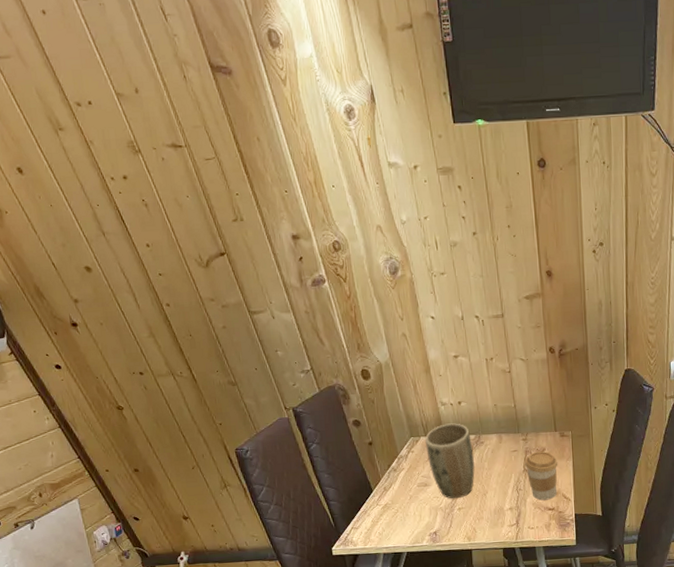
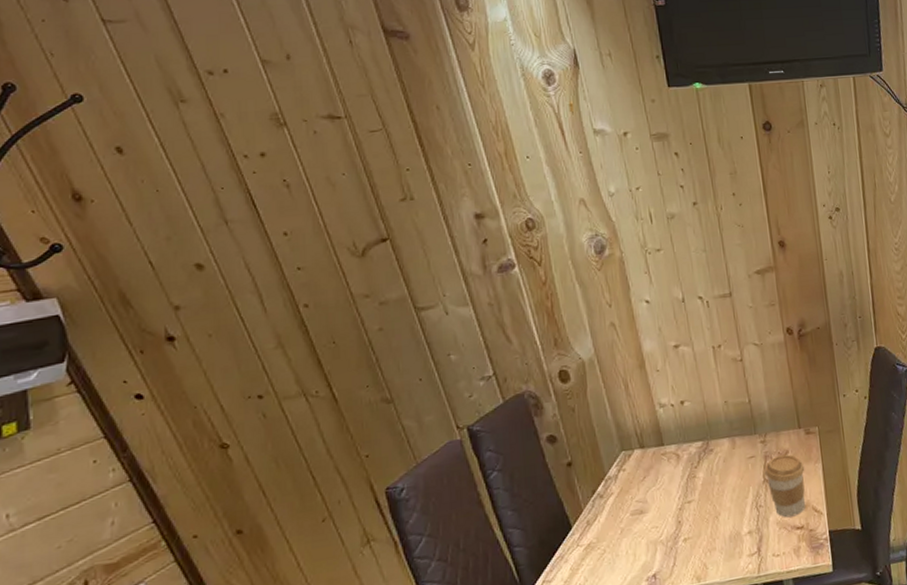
plant pot: present [425,423,475,499] -> none [640,428,704,528]

